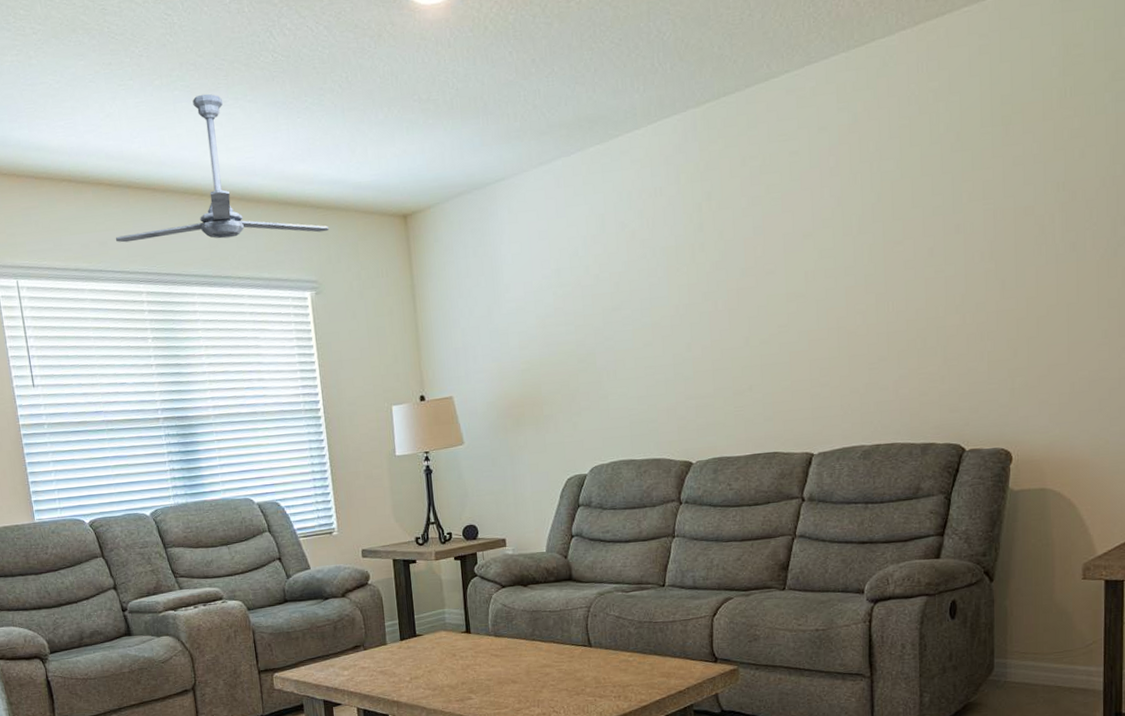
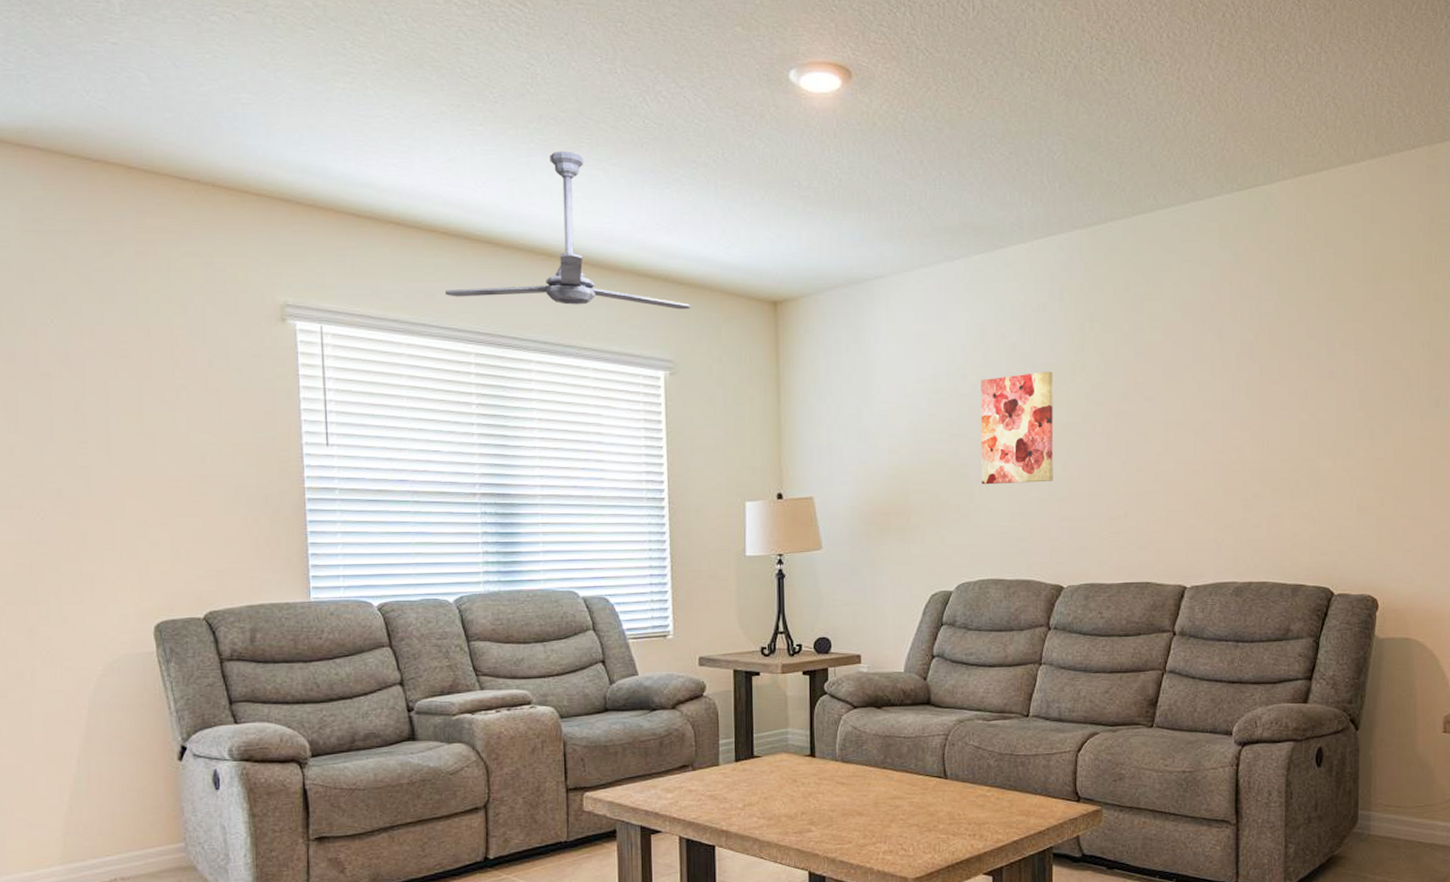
wall art: none [603,254,678,371] -> present [980,371,1054,485]

